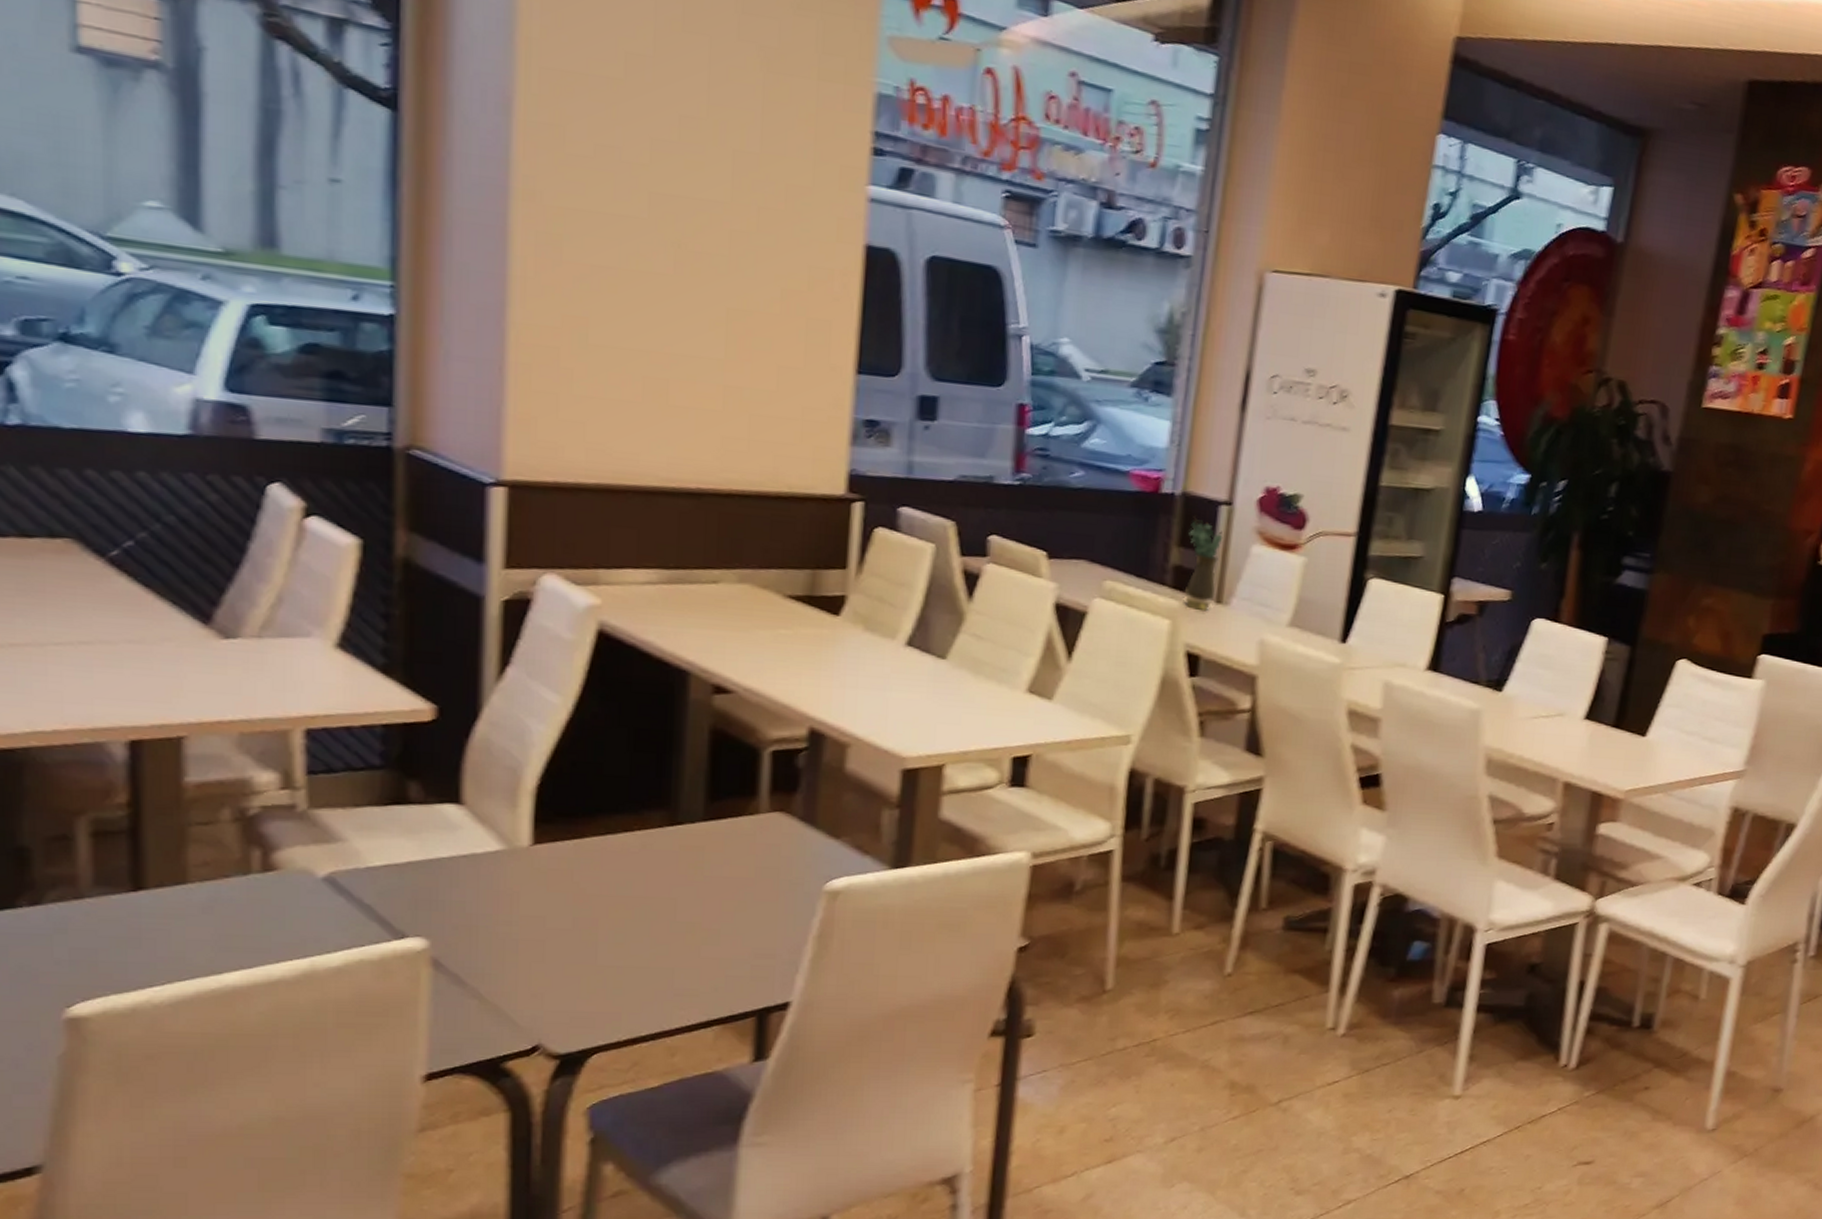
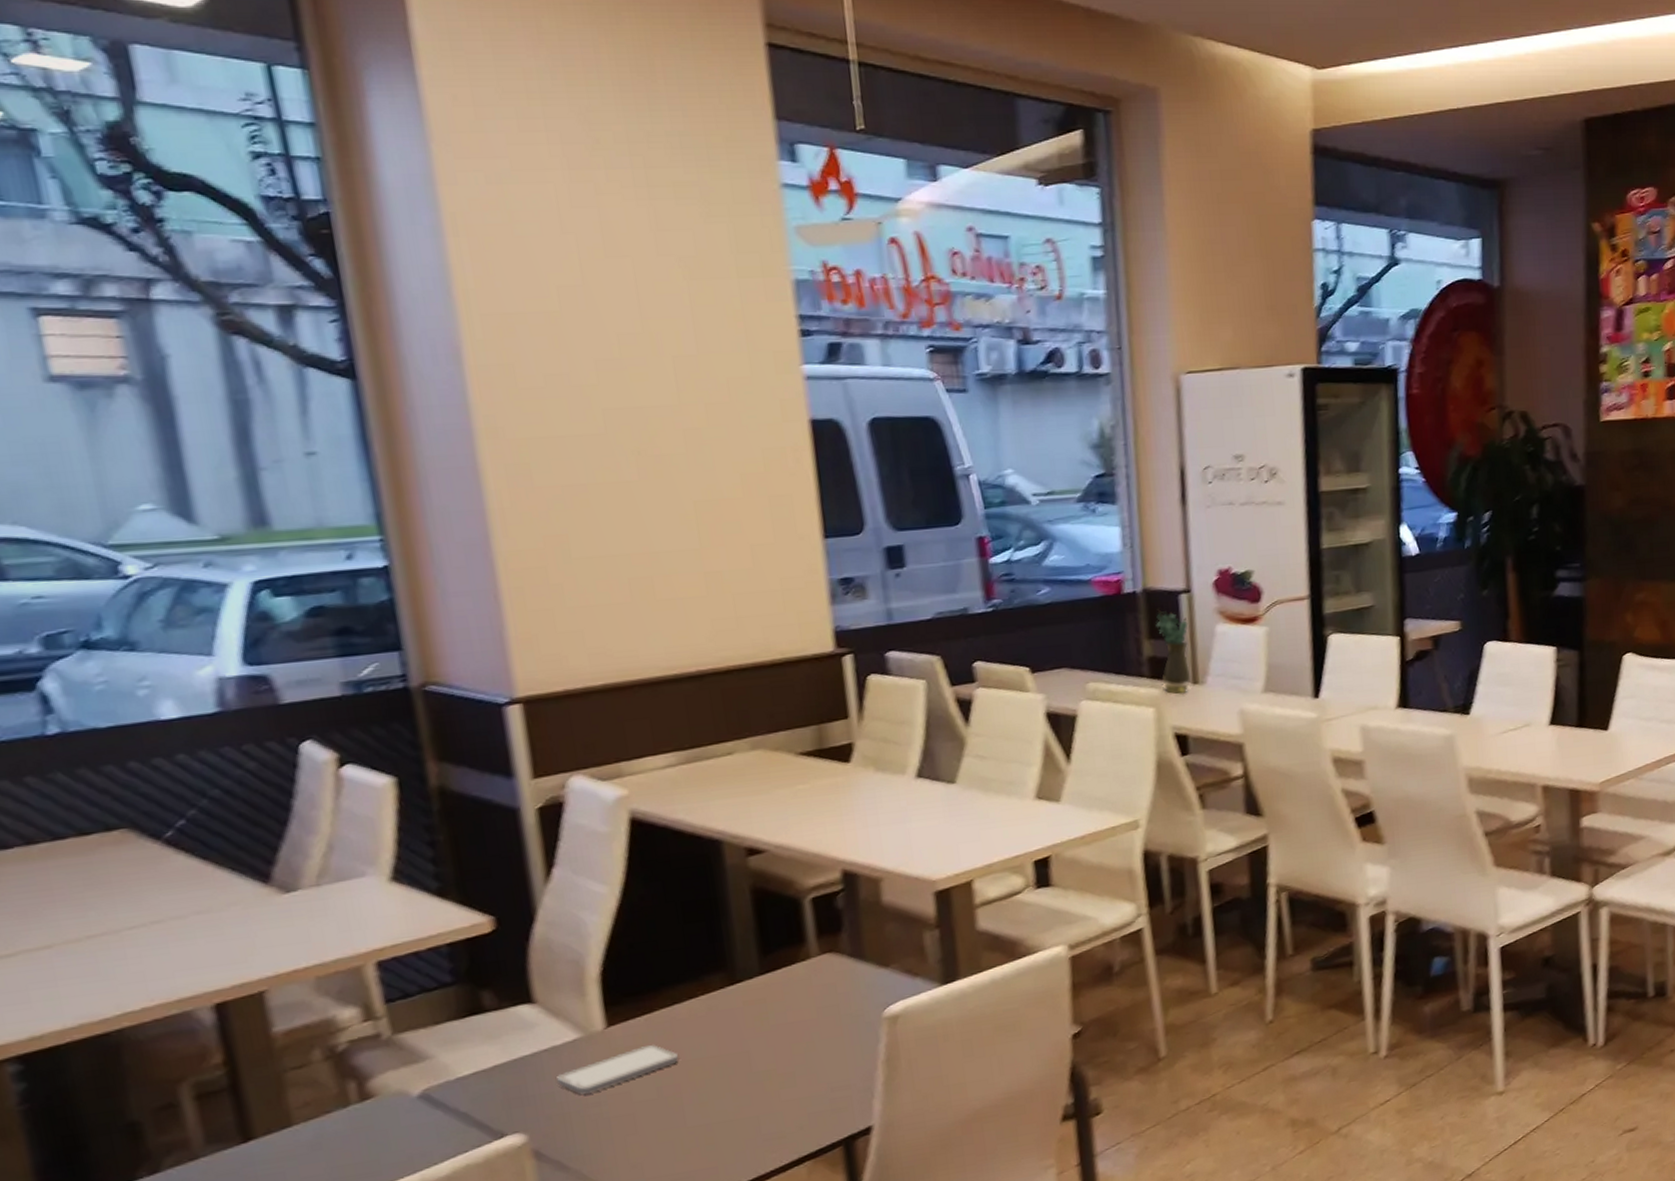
smartphone: none [471,872,601,910] -> present [557,1045,678,1094]

